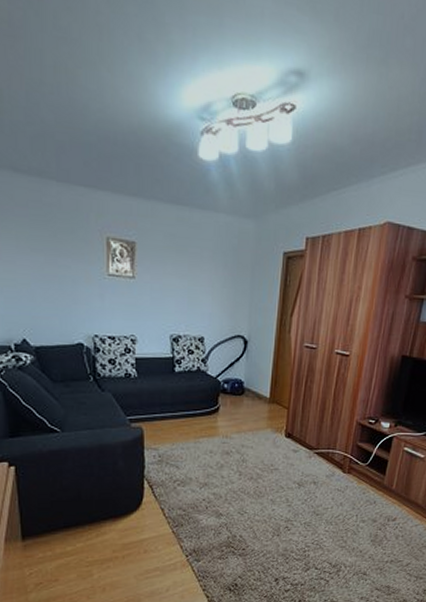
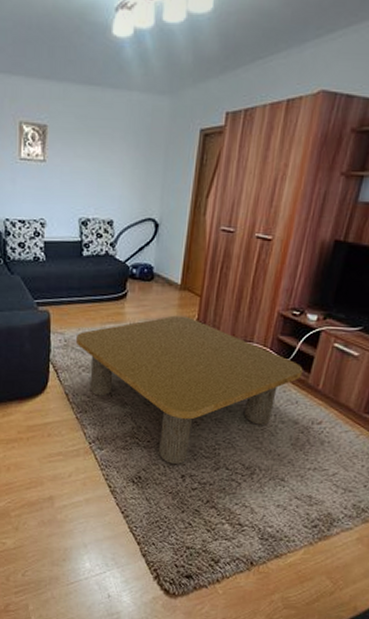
coffee table: none [170,427,379,569] -> present [75,315,303,464]

